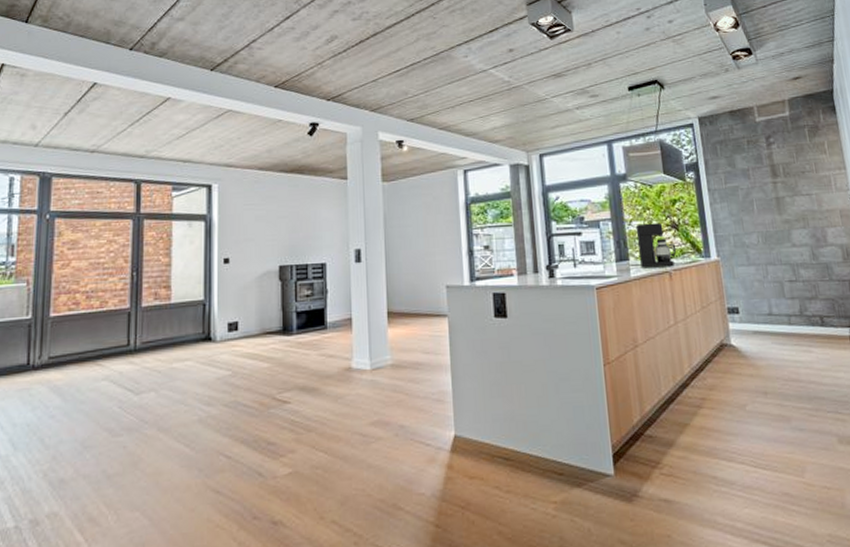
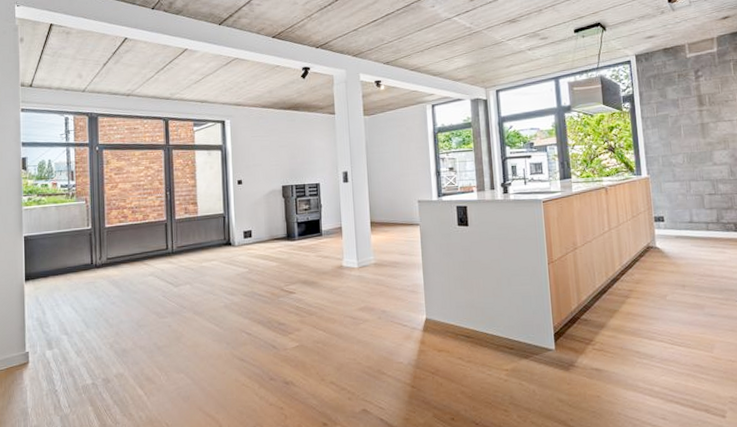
coffee maker: present [635,222,677,269] -> none [577,146,612,185]

